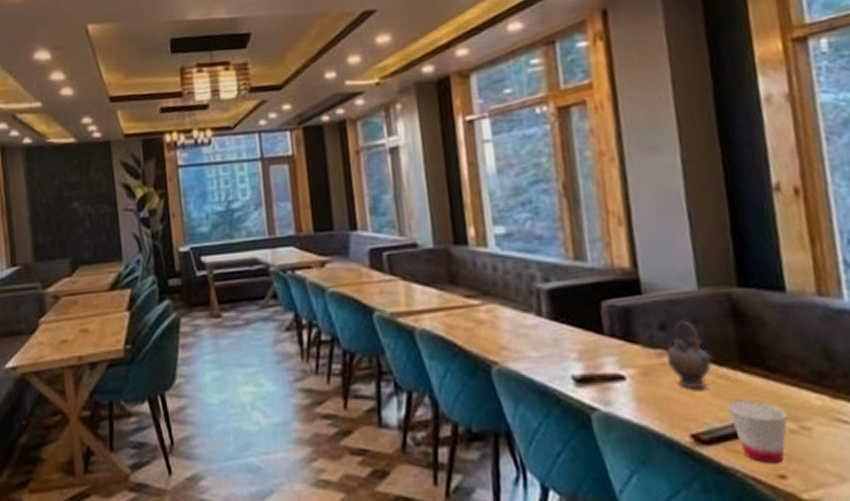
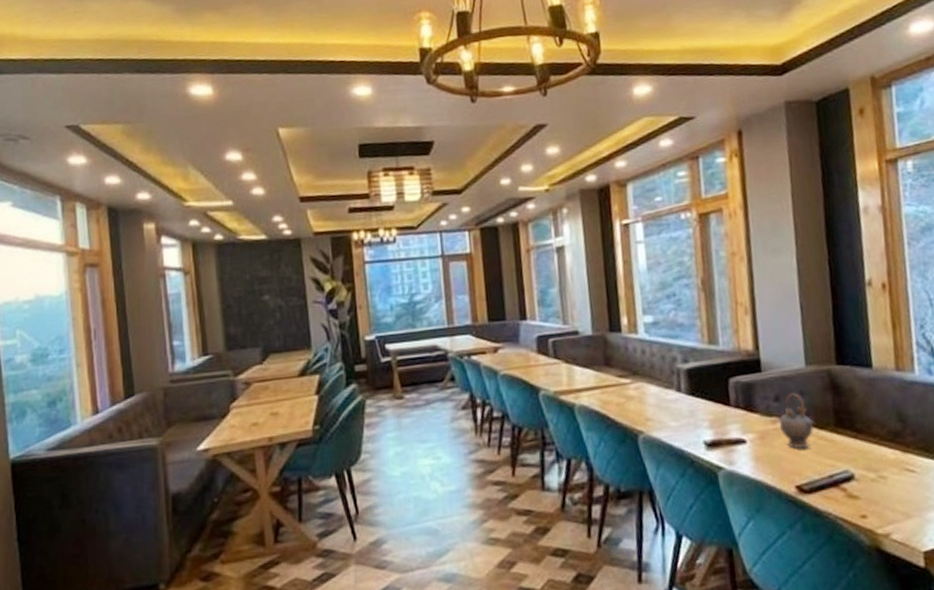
cup: present [726,399,788,464] -> none [824,456,869,507]

